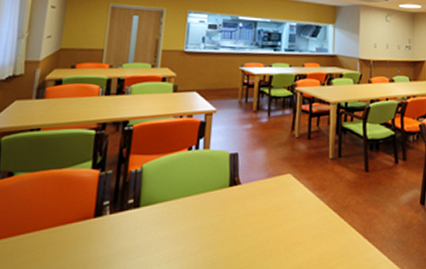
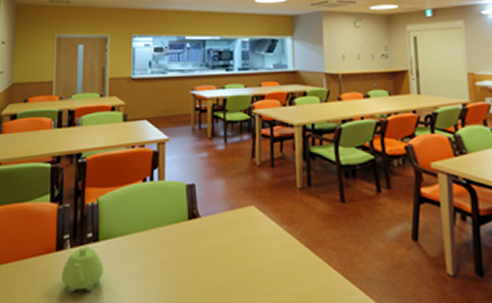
teapot: none [97,212,143,258] -> present [61,246,104,293]

